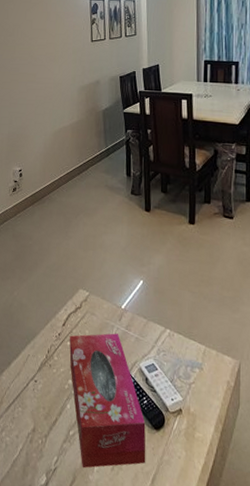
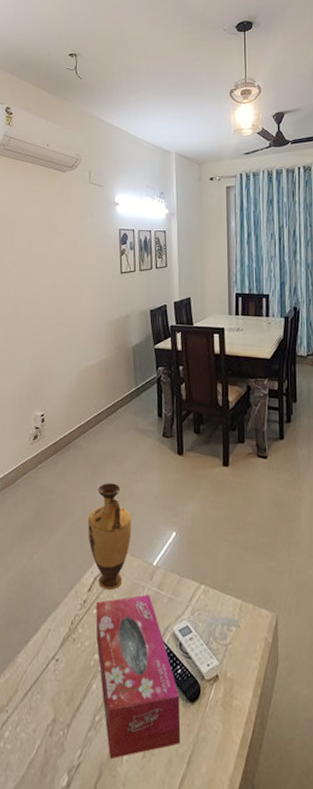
vase: none [62,233,102,327] -> present [88,483,132,590]

